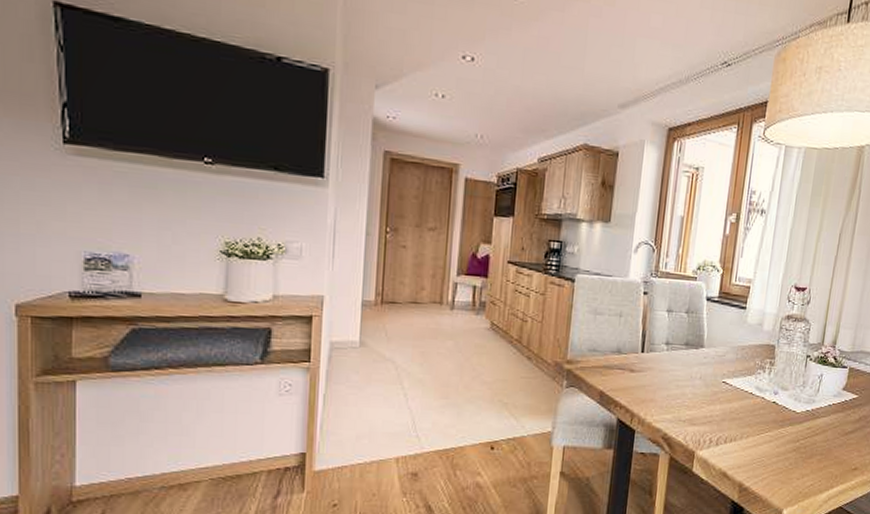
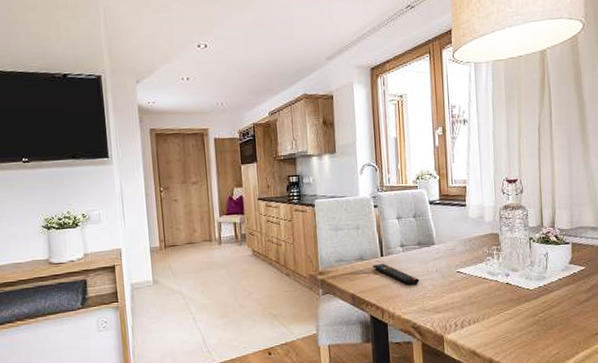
remote control: none [630,360,680,391] -> present [373,263,420,286]

